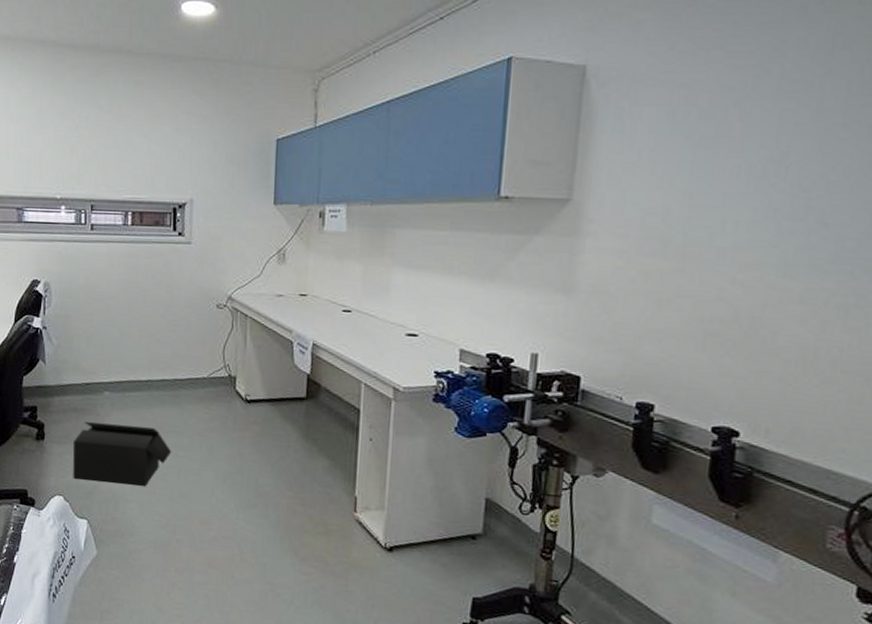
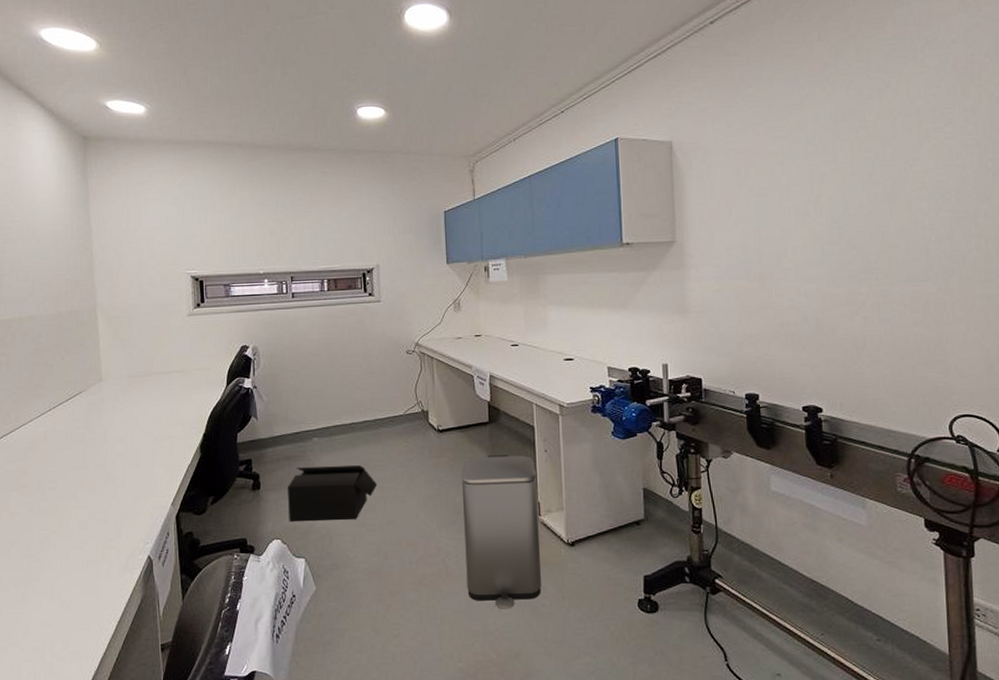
pedal bin: none [262,436,356,609] -> present [461,455,541,609]

